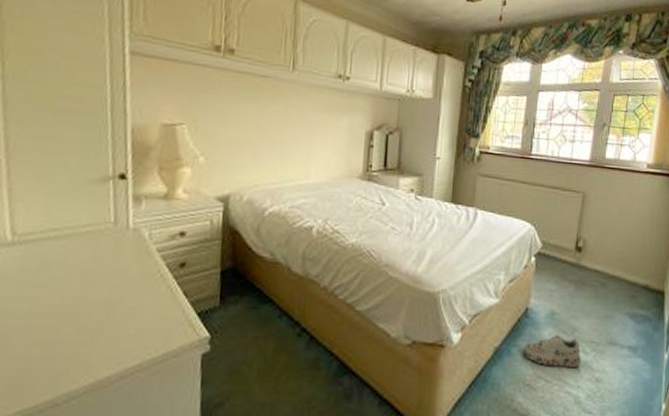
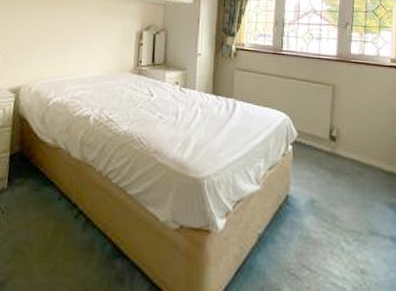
shoe: present [522,335,581,367] -> none [285,223,345,257]

